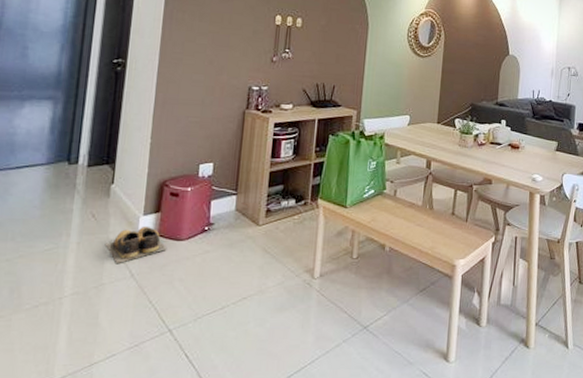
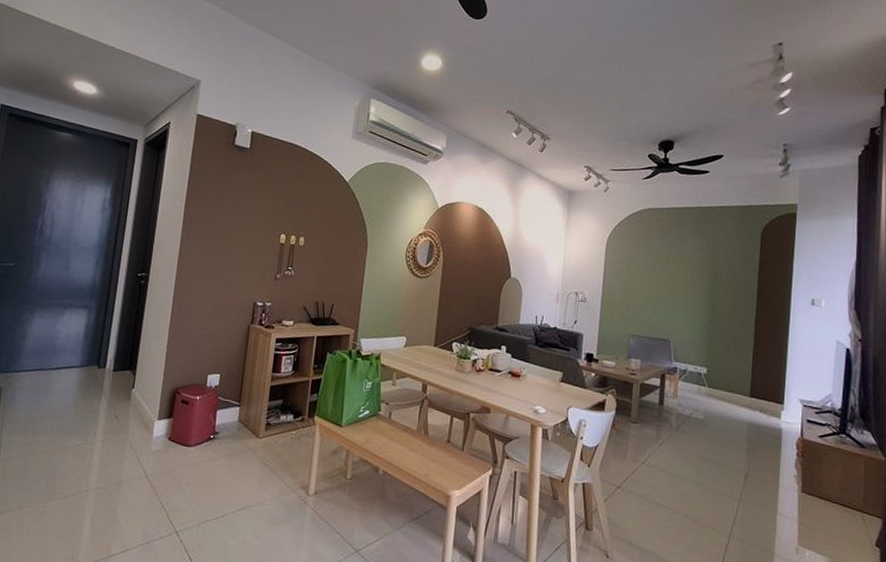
shoes: present [106,226,167,263] -> none [125,429,177,463]

